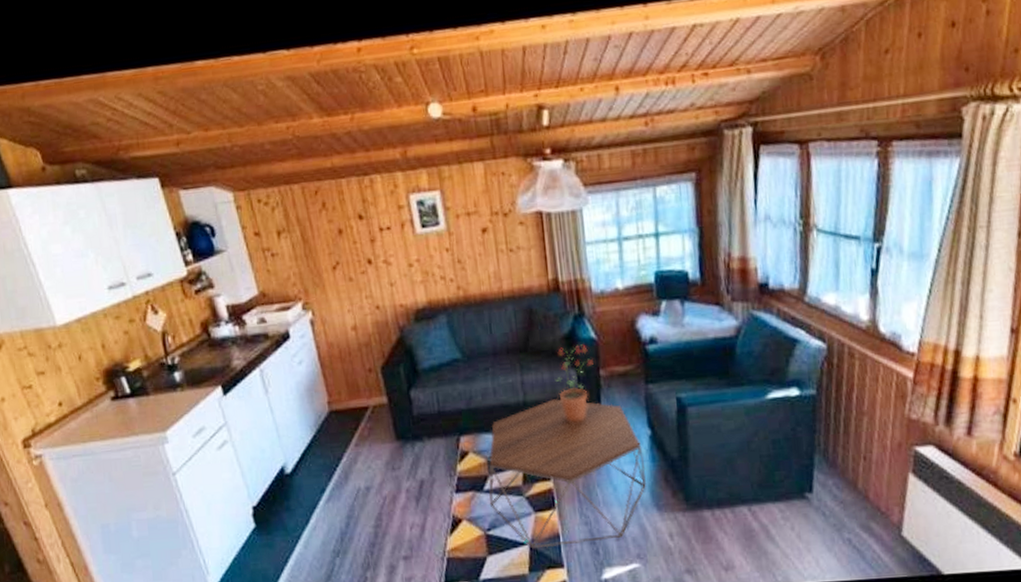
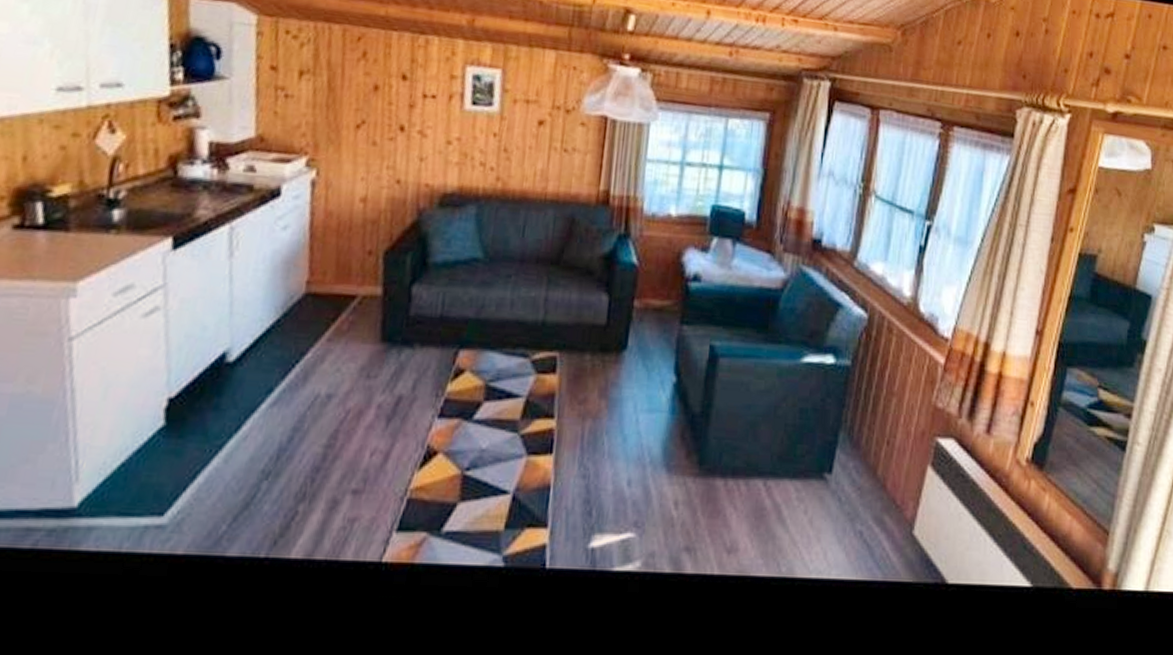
coffee table: present [488,399,646,549] -> none [475,324,664,501]
potted plant: present [554,344,593,422] -> none [583,267,629,354]

